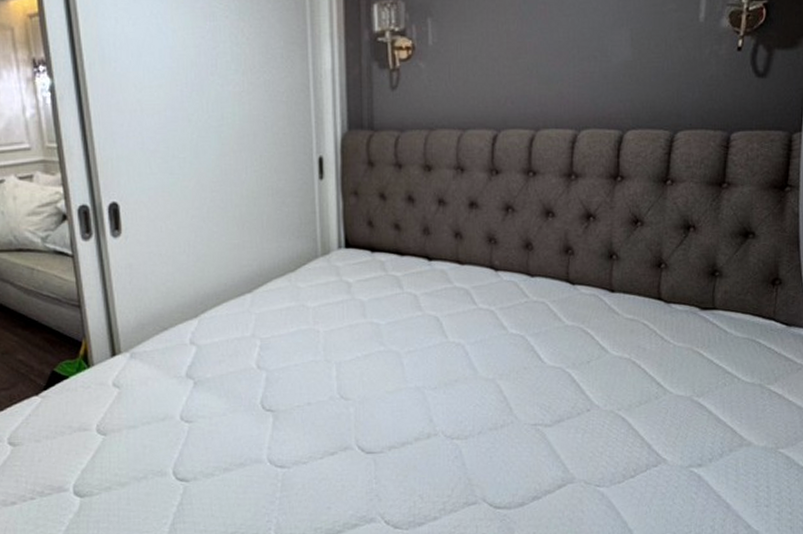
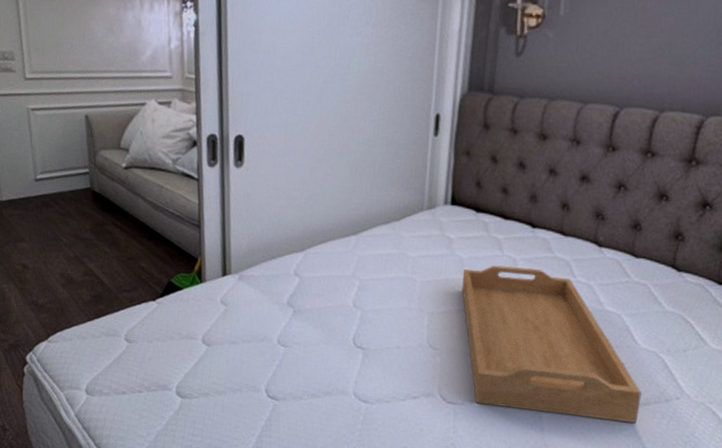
serving tray: none [366,302,554,449] -> present [462,265,642,423]

